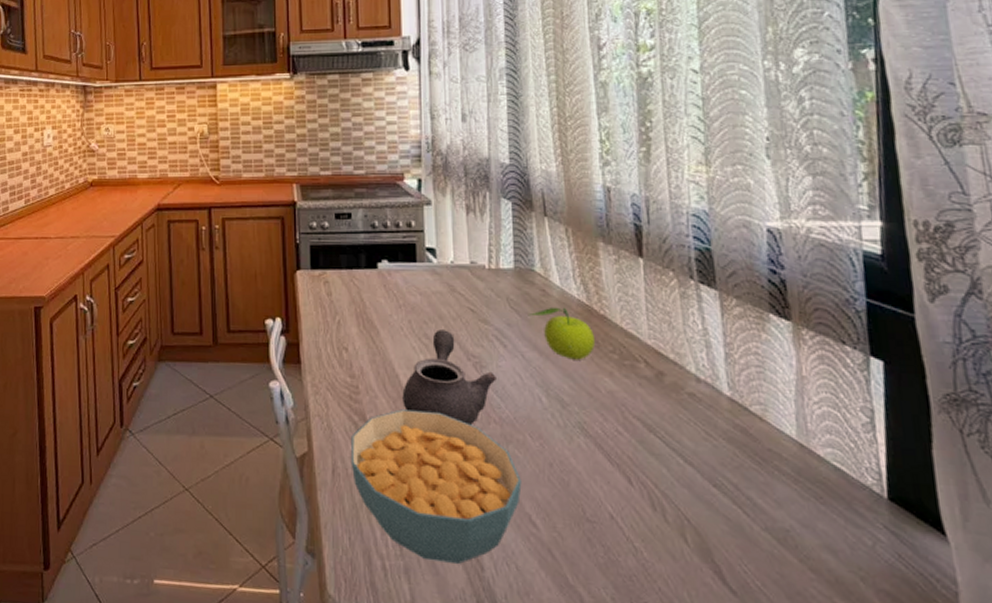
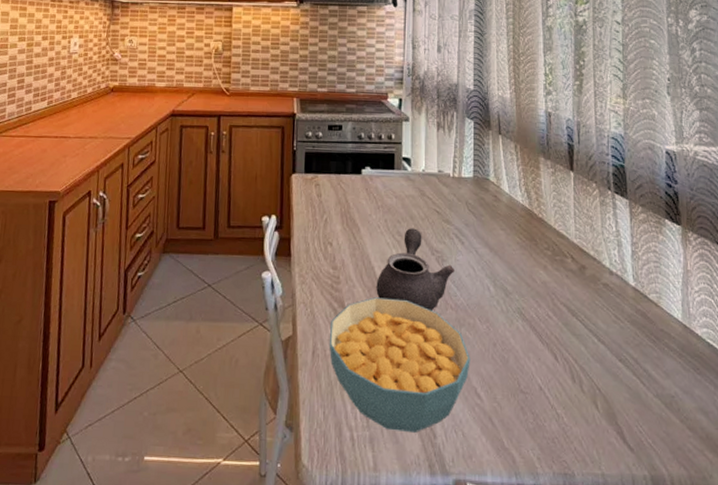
fruit: present [528,307,596,360] -> none [482,210,535,256]

